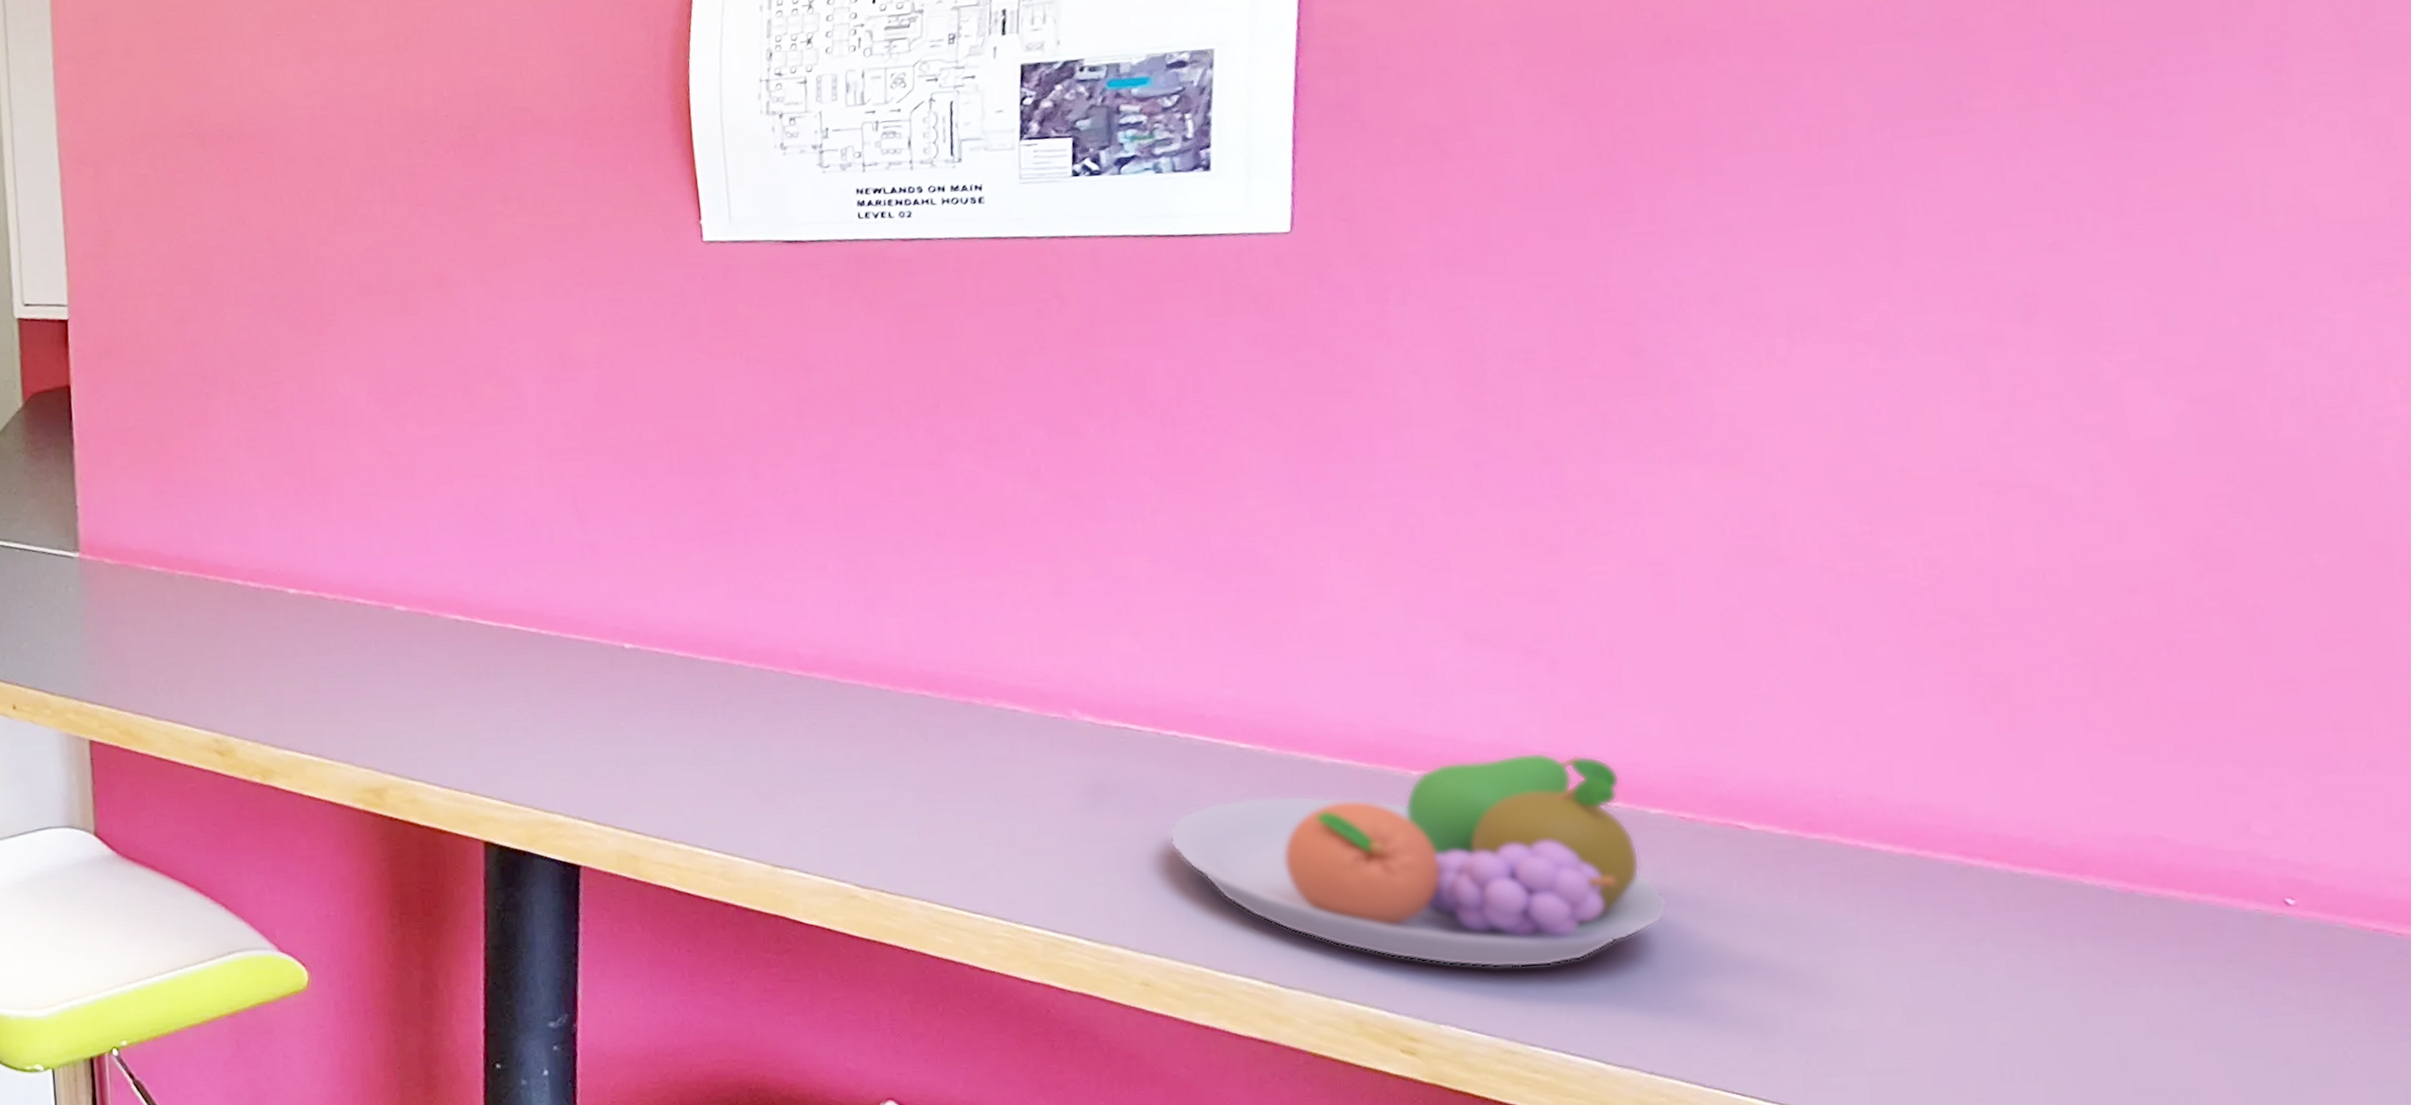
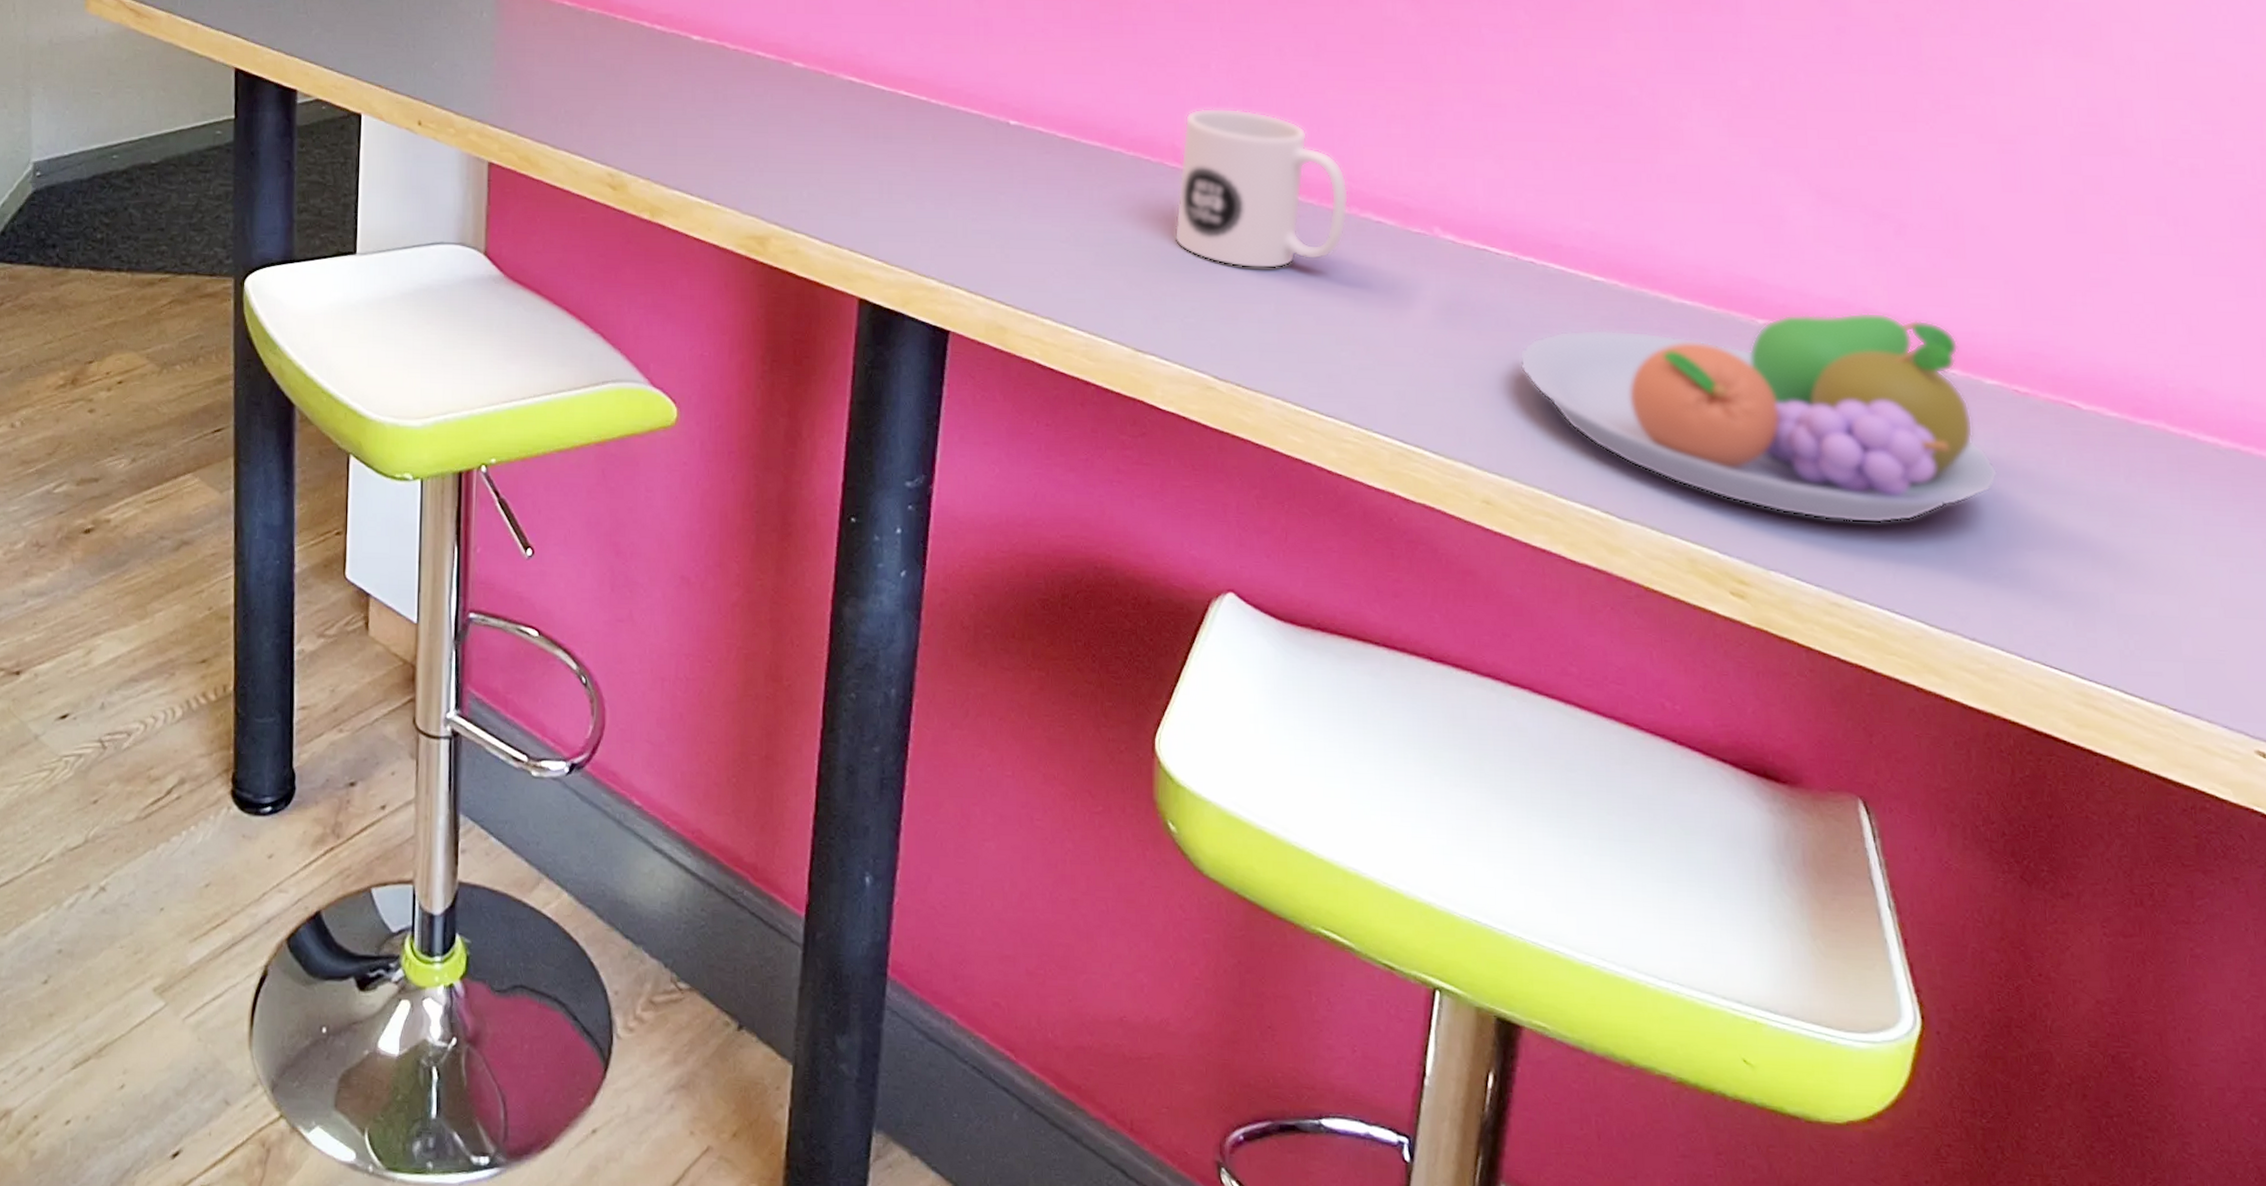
mug: none [803,608,982,772] -> present [1174,108,1349,269]

